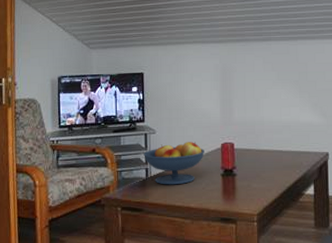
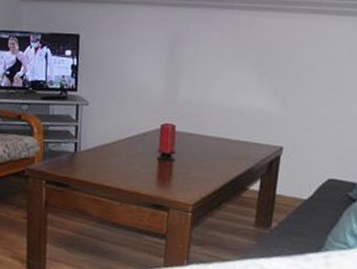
fruit bowl: present [144,142,204,185] -> none [73,118,142,164]

